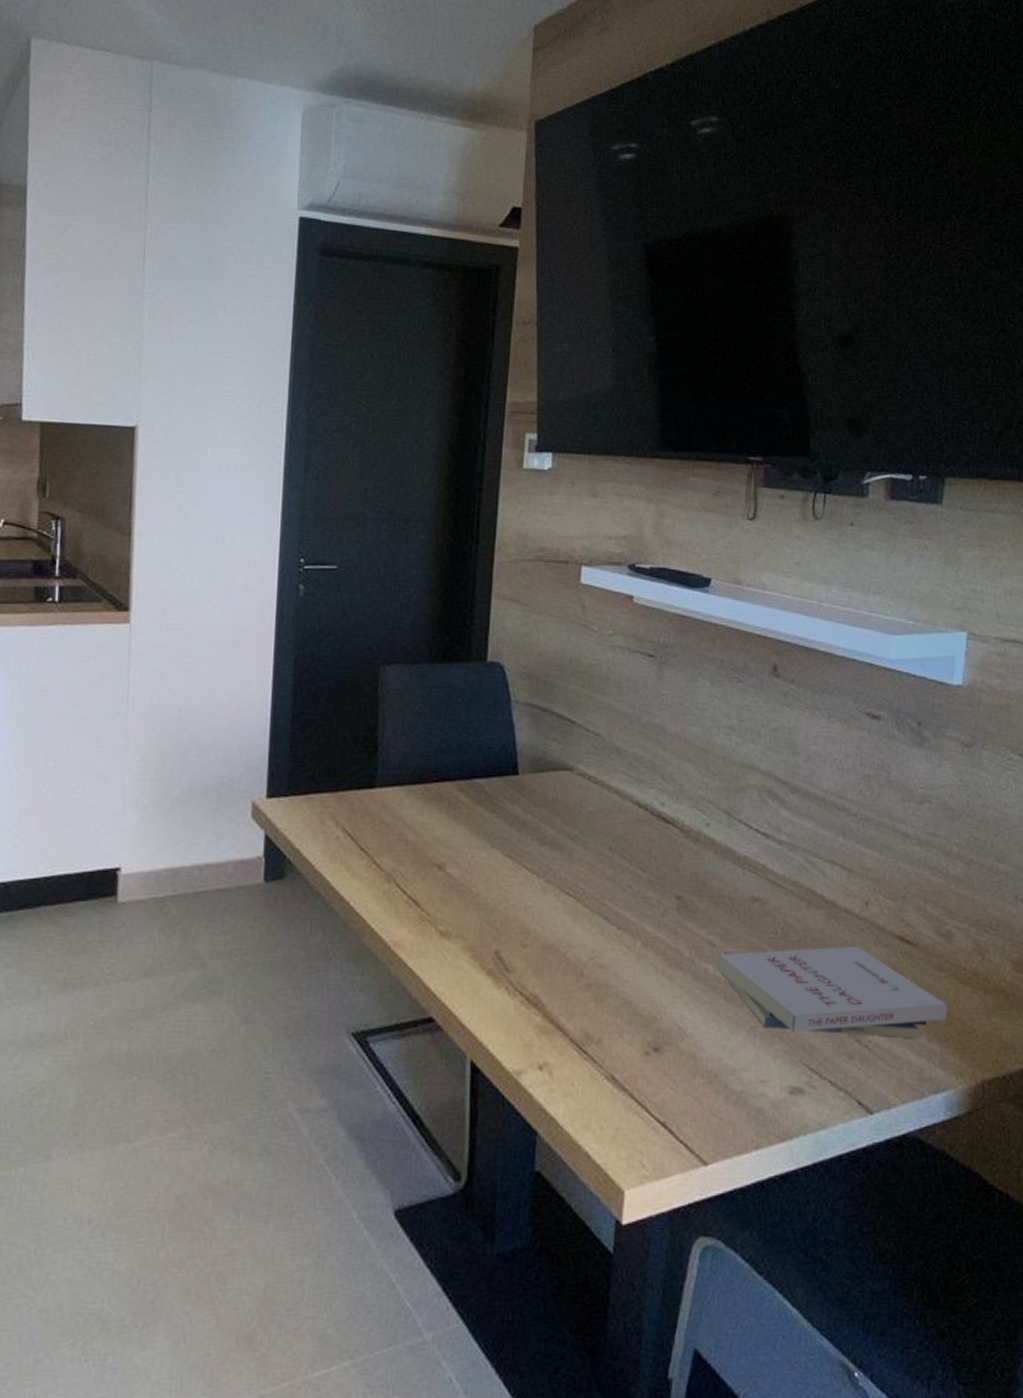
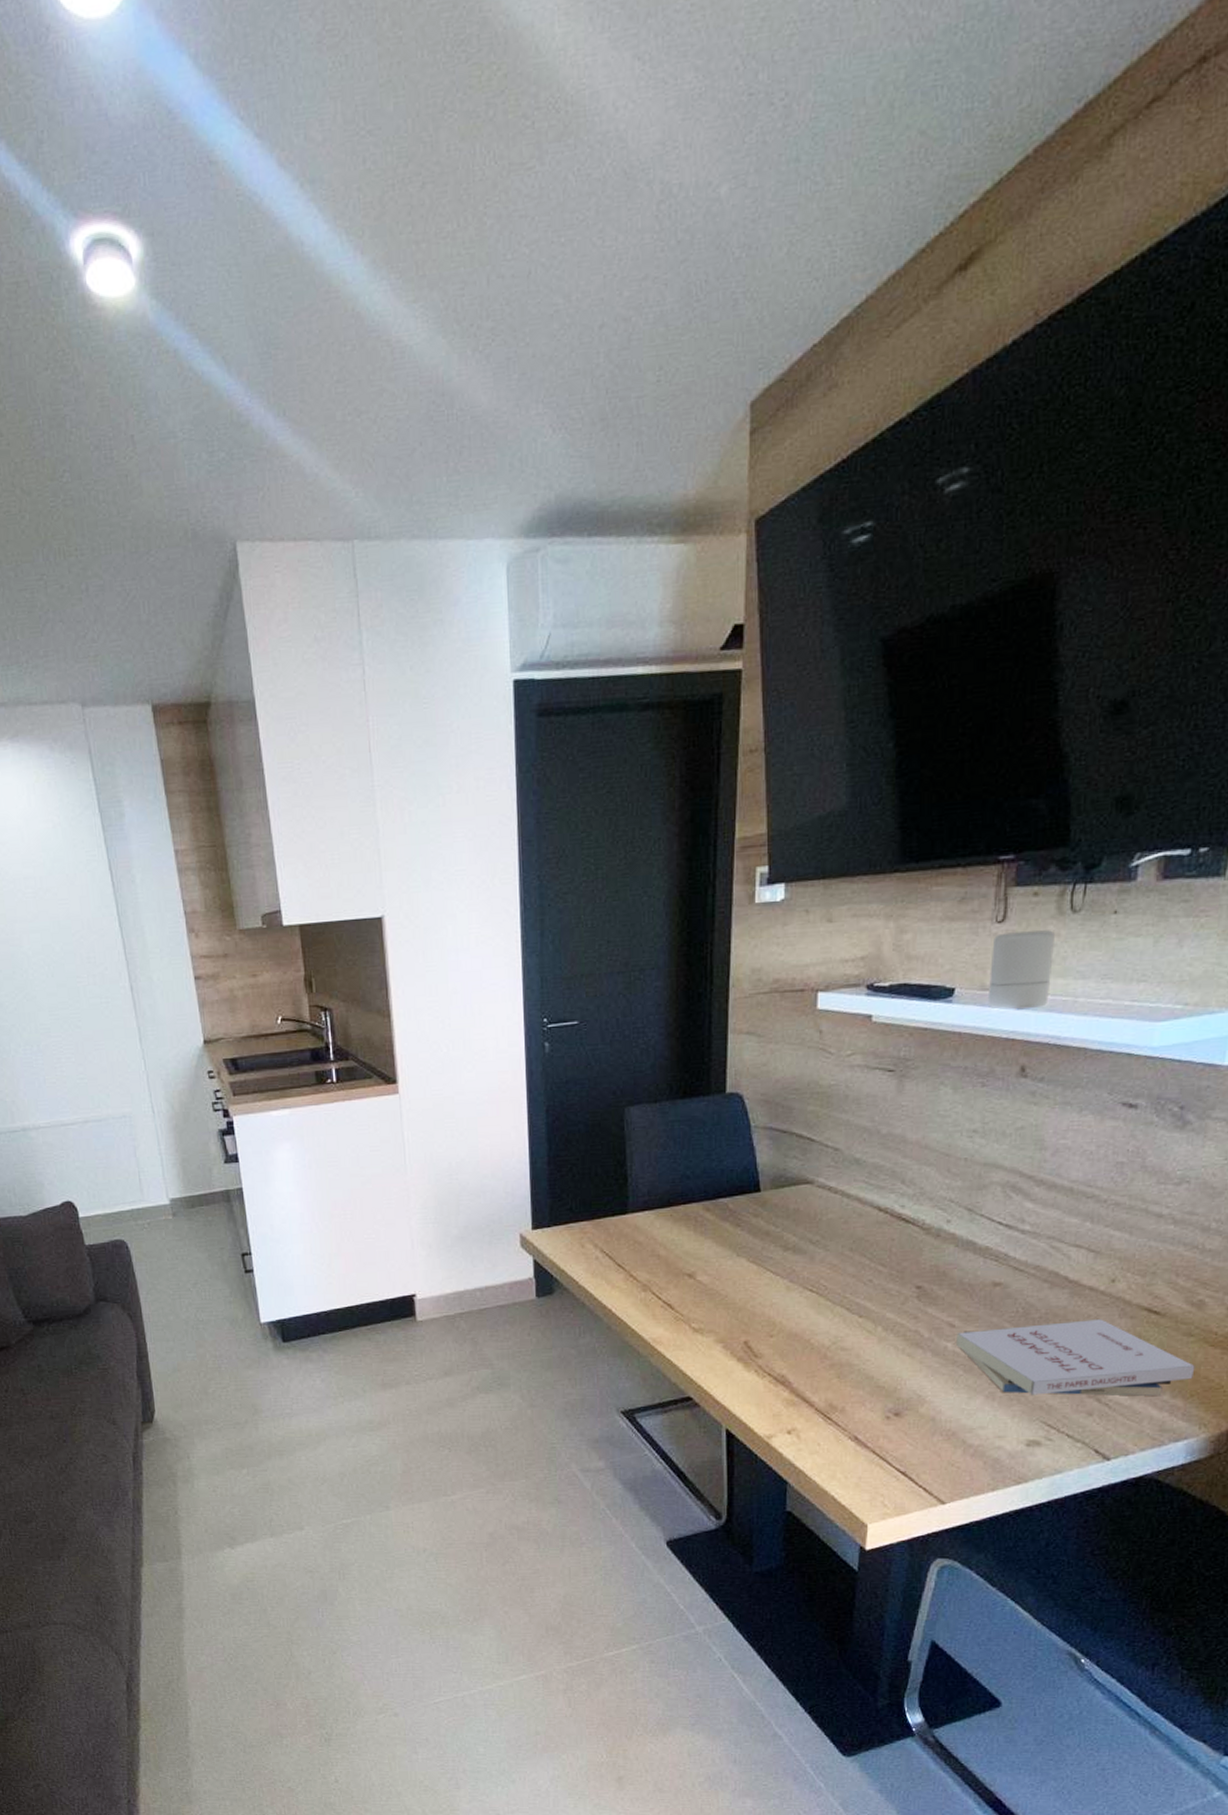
candle: none [741,530,800,609] -> present [987,930,1055,1010]

